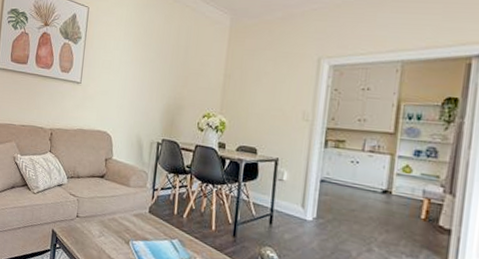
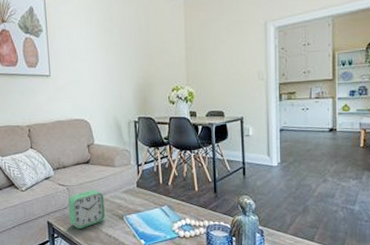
alarm clock: none [74,206,113,245] -> present [67,190,105,229]

